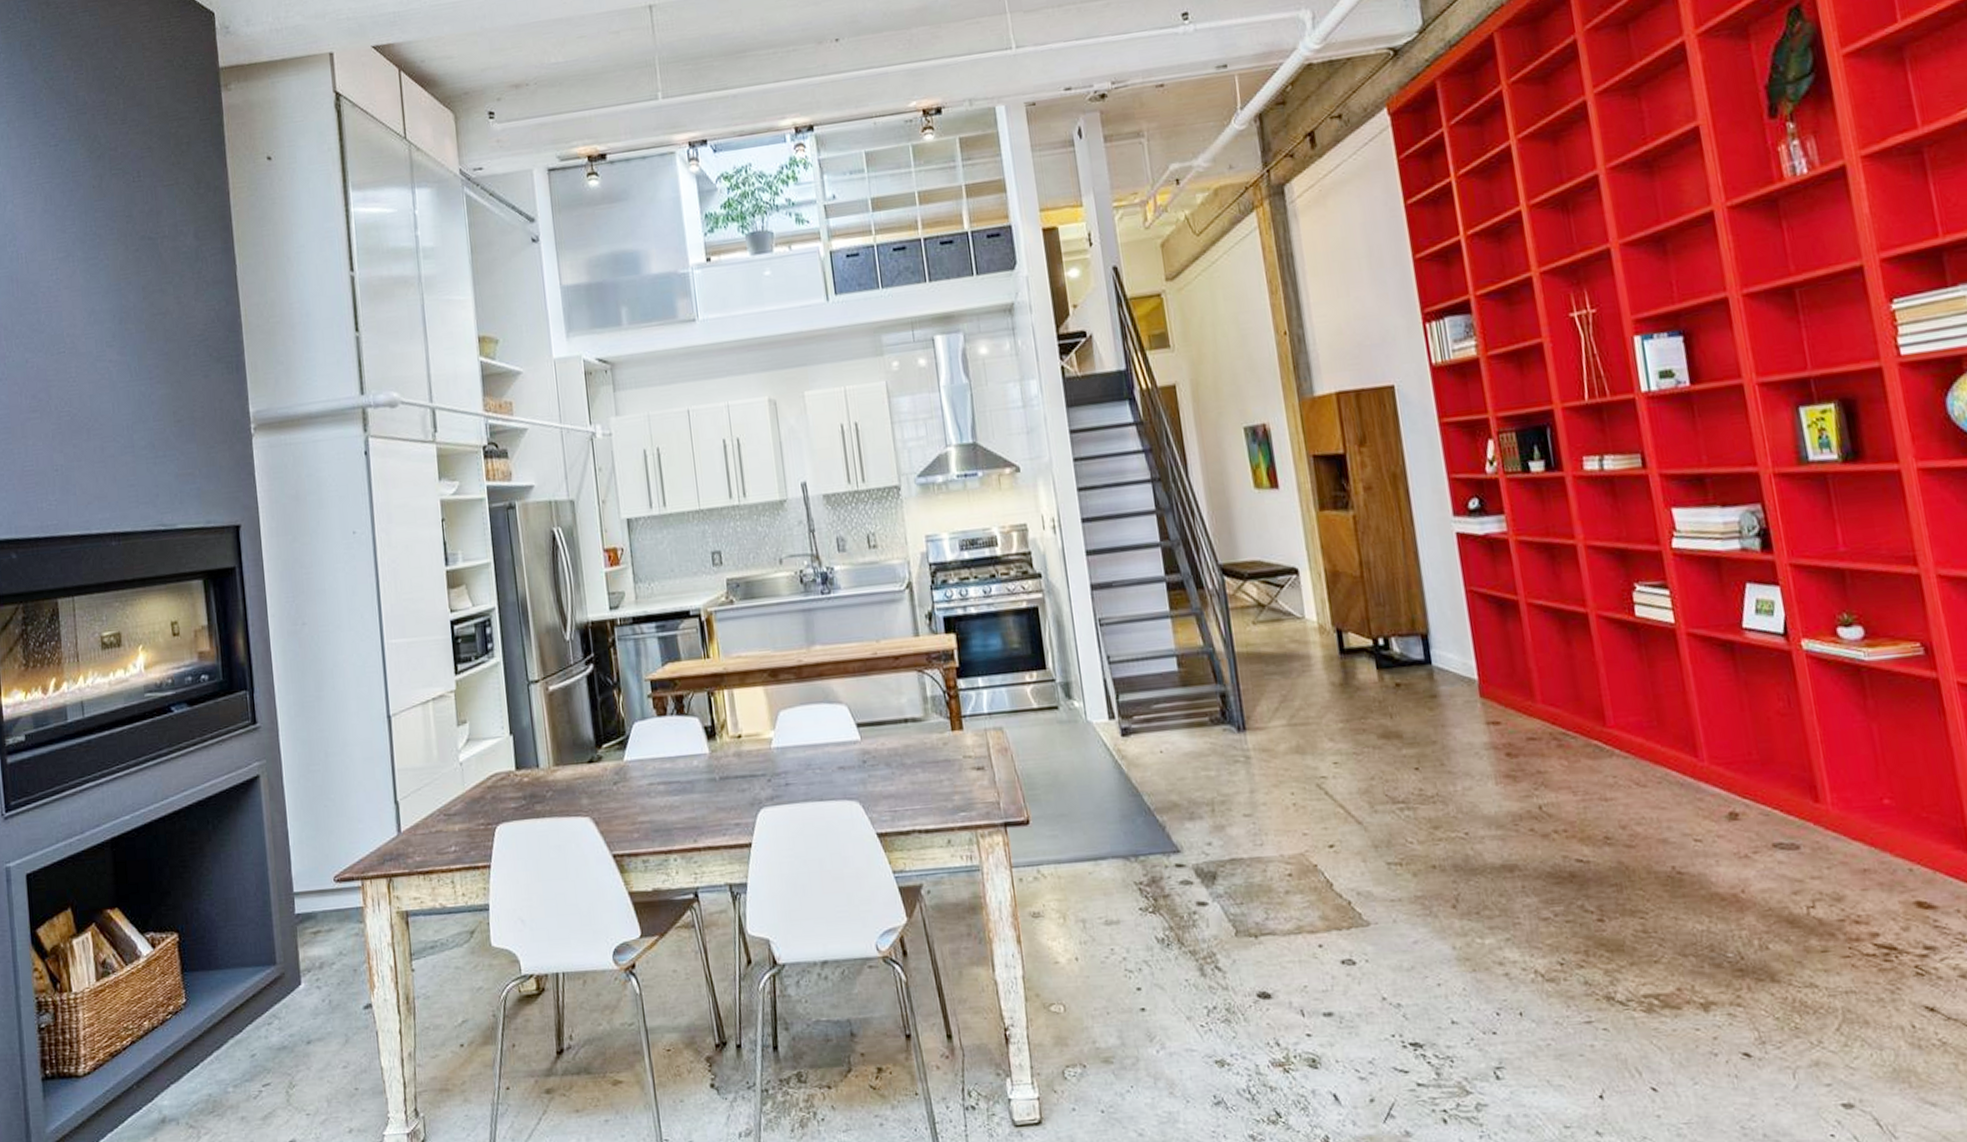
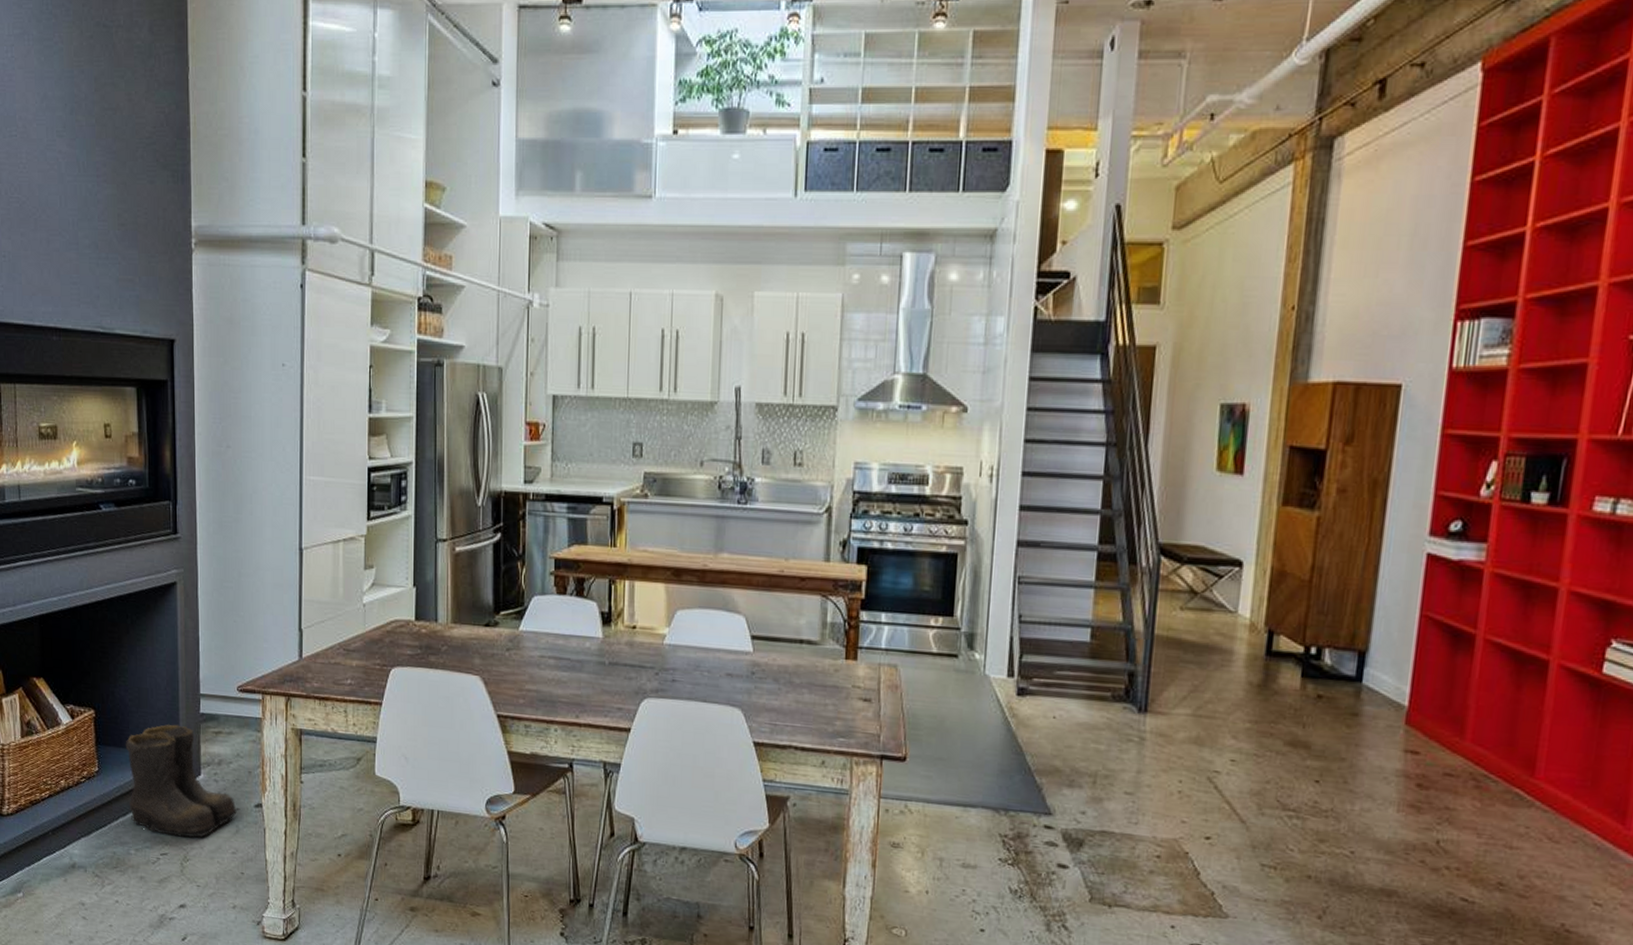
boots: none [214,932,348,1062] -> present [125,724,241,838]

